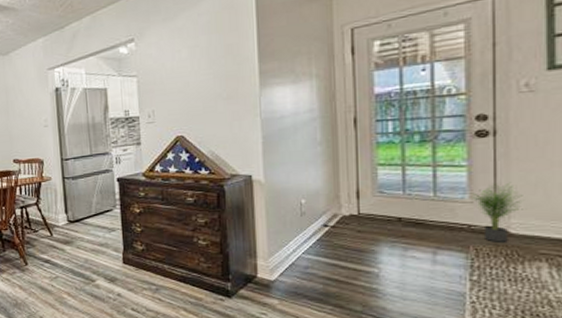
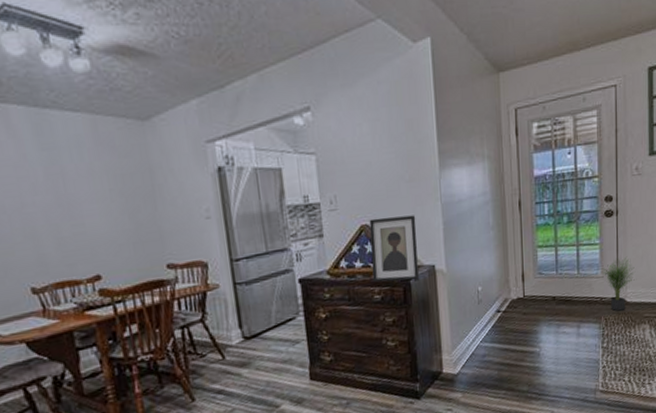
picture frame: none [185,129,234,188] -> present [369,215,419,283]

